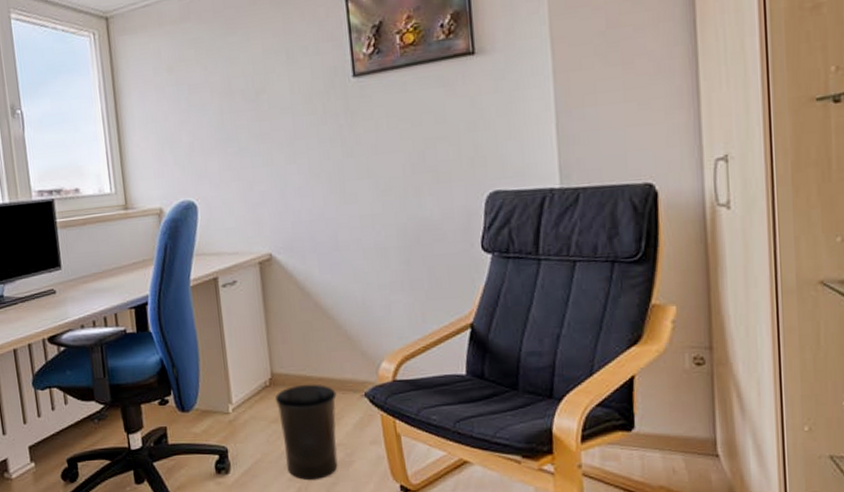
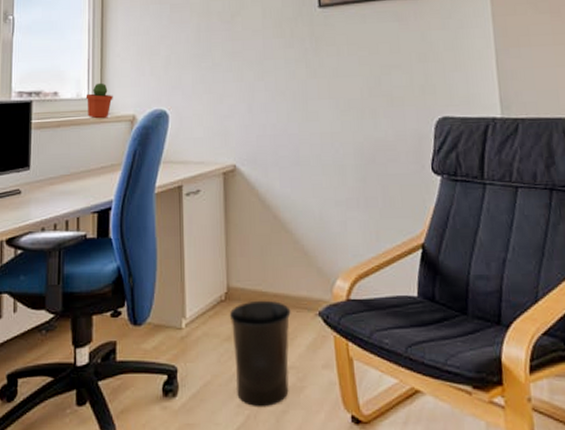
succulent plant: none [108,176,137,214] -> present [85,83,113,119]

